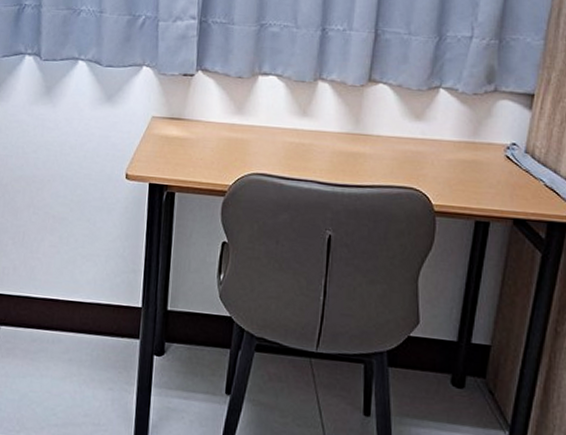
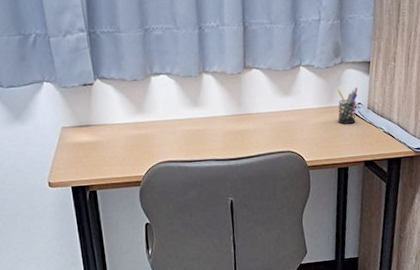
pen holder: none [482,122,514,168] -> present [337,87,358,124]

